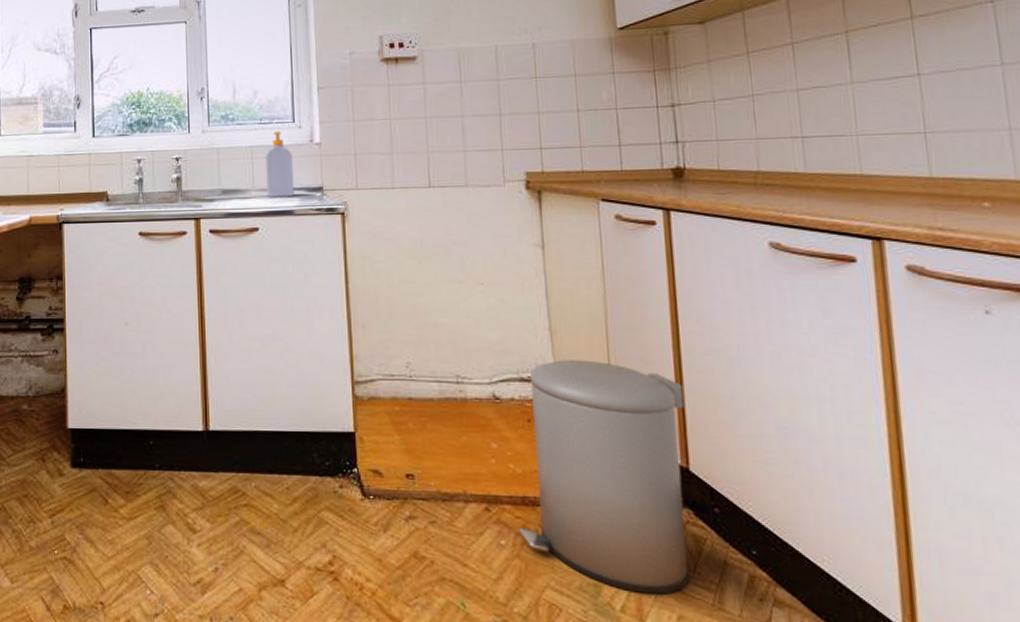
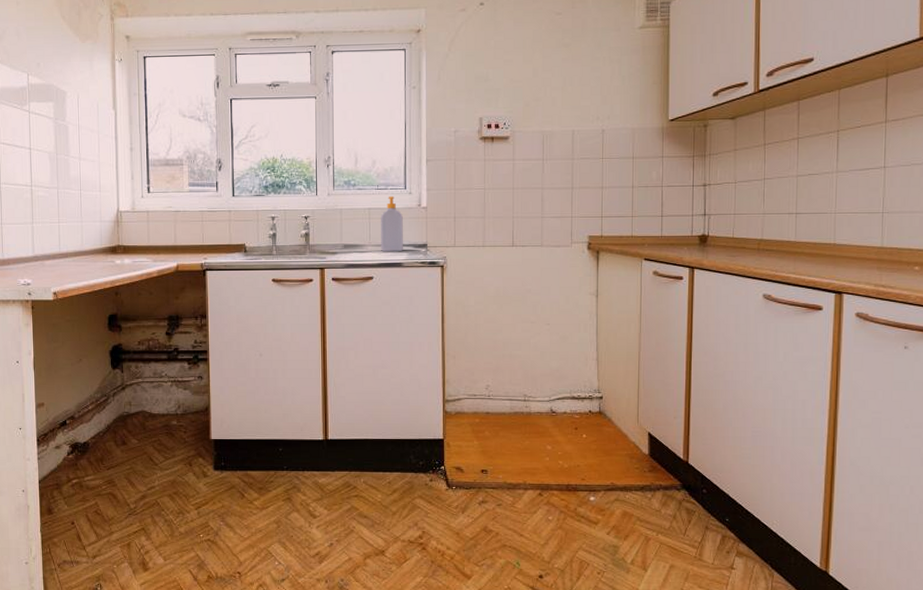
pedal bin: present [519,360,690,595] -> none [563,383,690,551]

